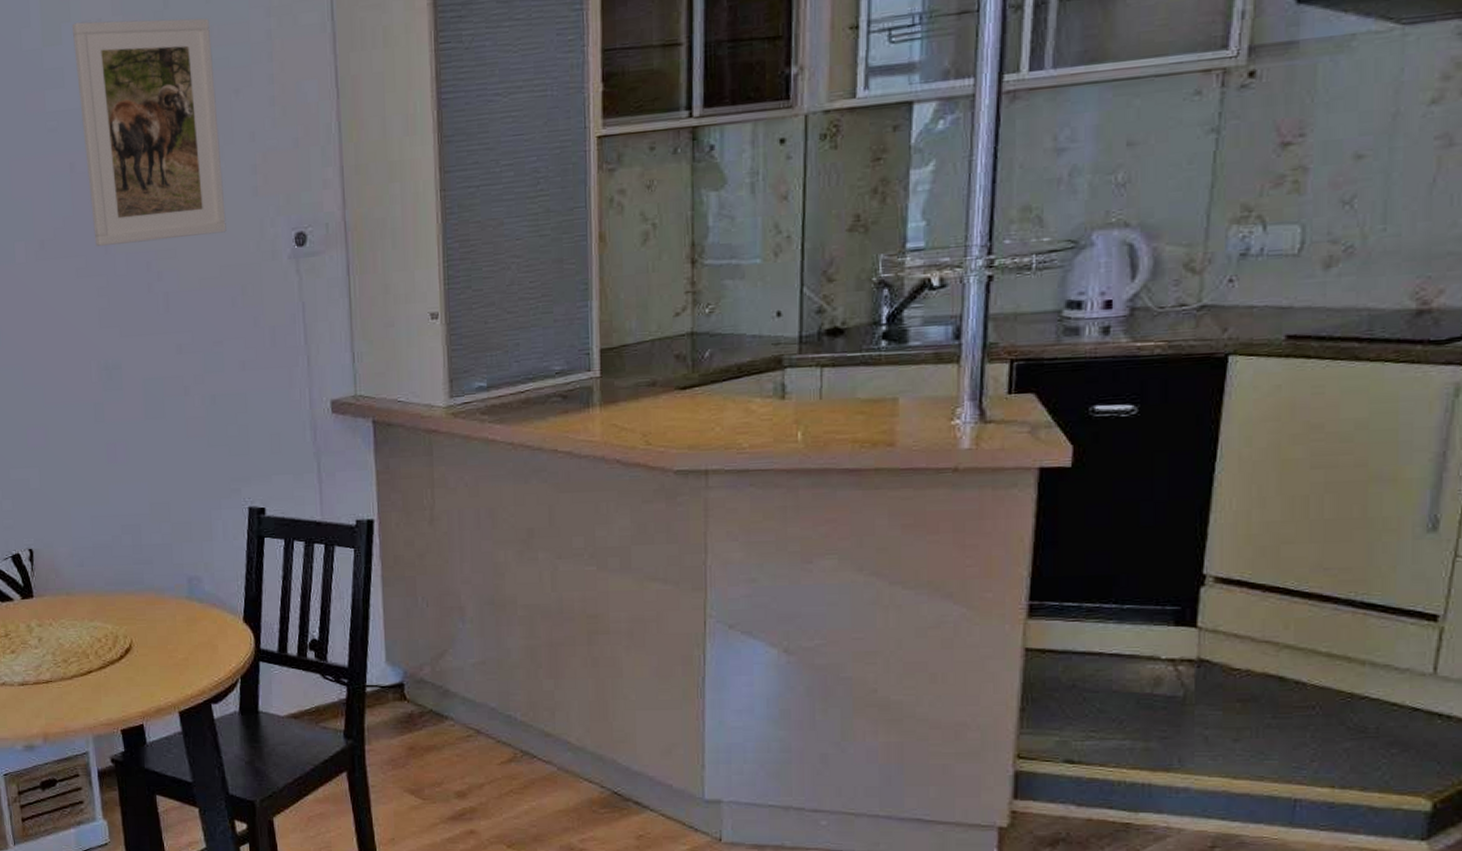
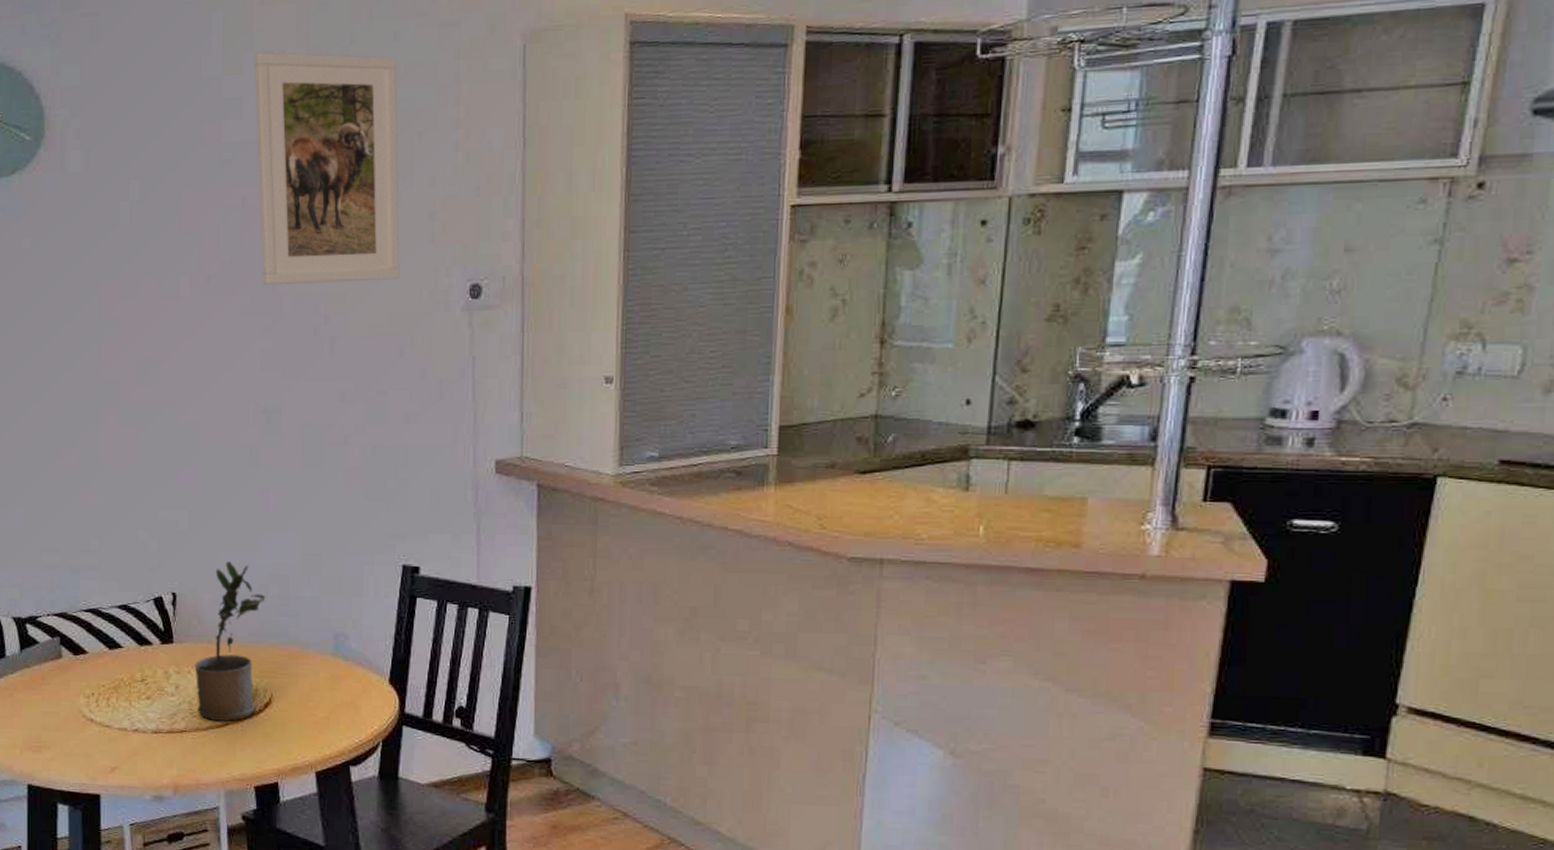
potted plant: none [55,515,120,670] -> present [194,561,266,722]

